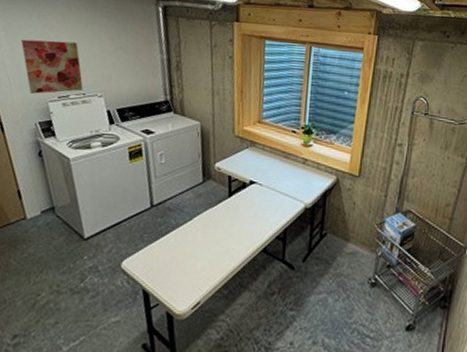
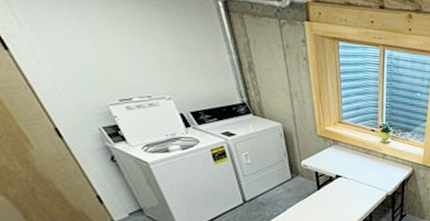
wall art: present [21,39,84,94] -> none [56,34,147,97]

